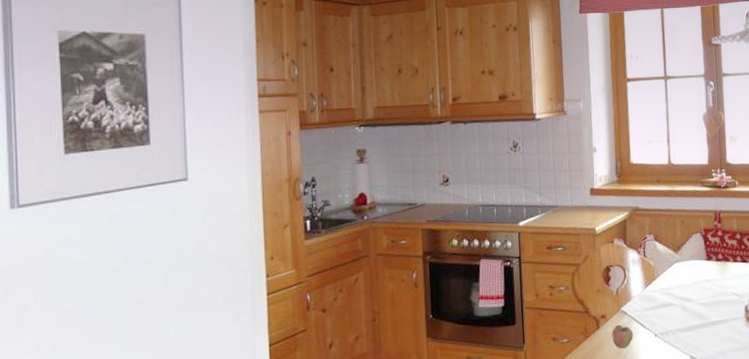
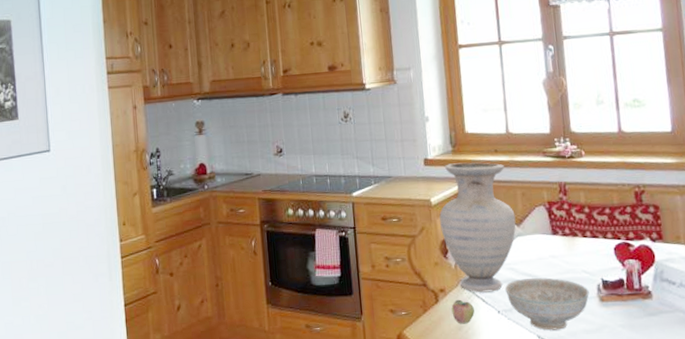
vase: none [603,192,675,318] -> present [439,162,516,293]
decorative bowl: none [662,301,738,351] -> present [505,277,589,330]

